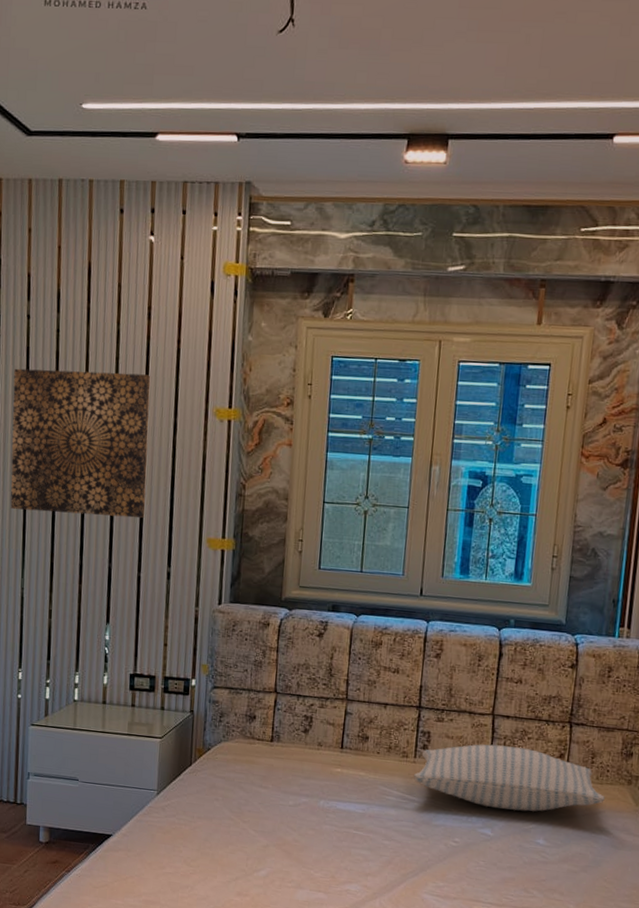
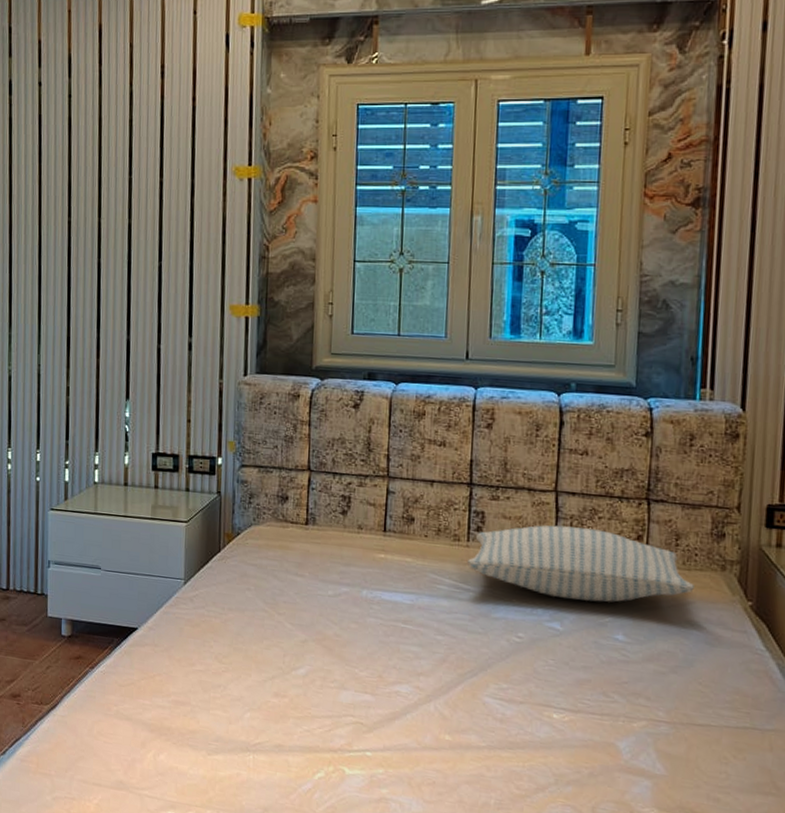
wall art: present [10,368,151,518] -> none [25,135,166,287]

